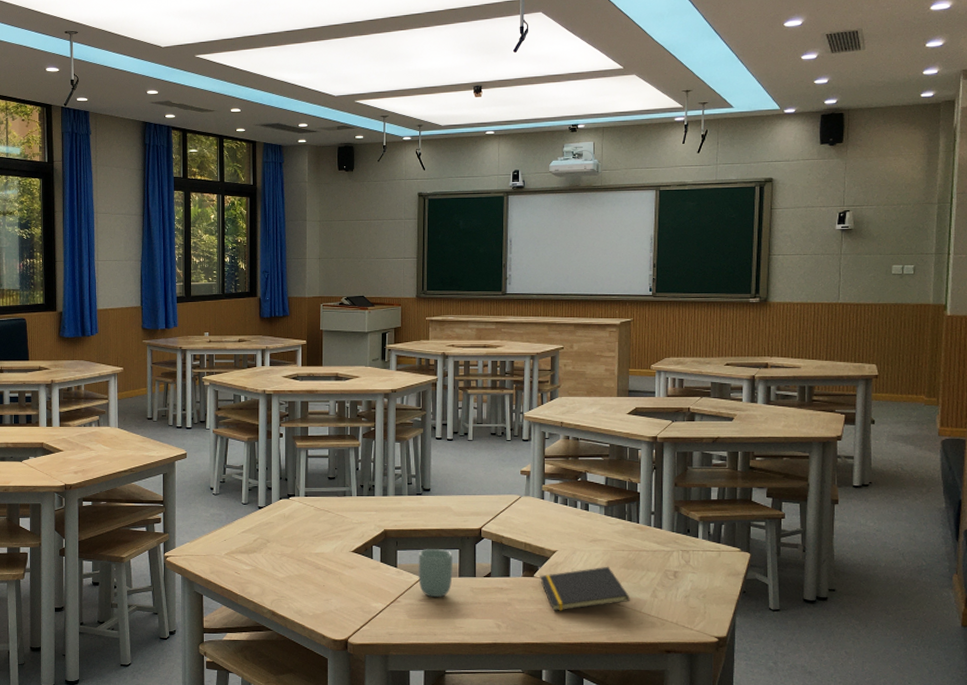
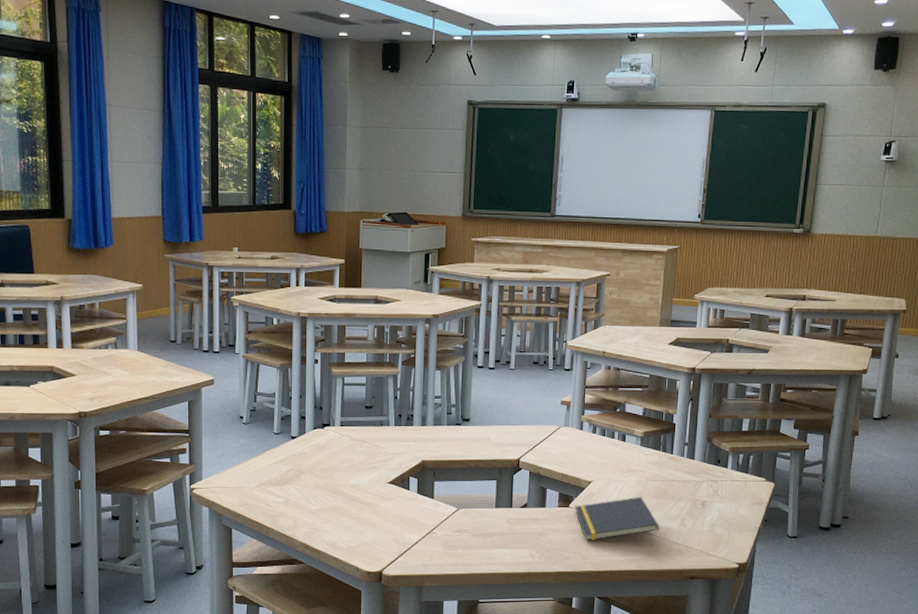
cup: present [418,549,454,598] -> none [455,480,491,529]

